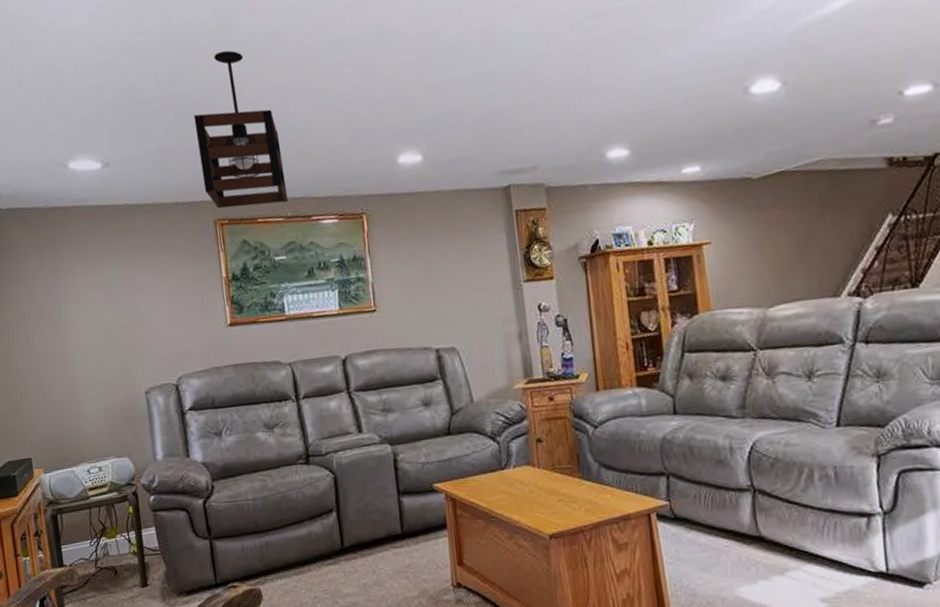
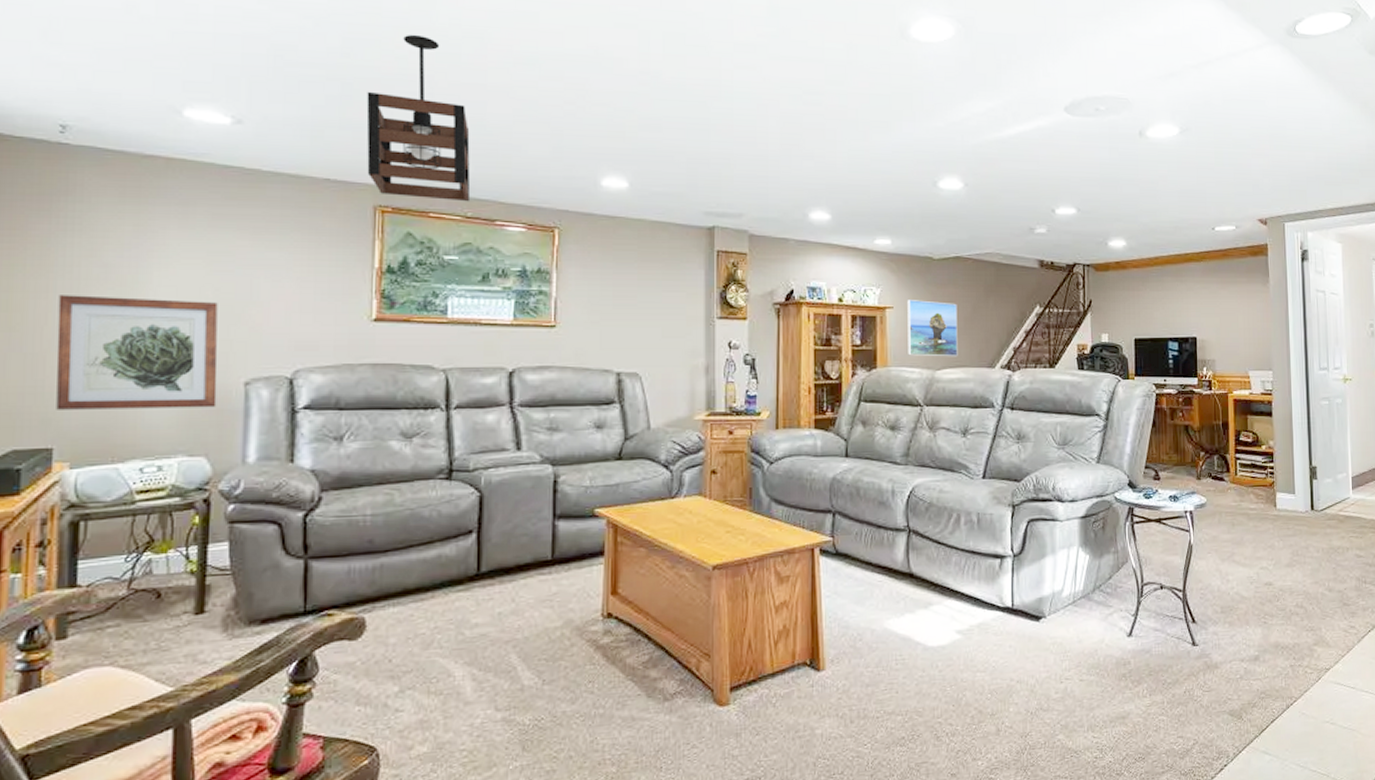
wall art: none [15,326,129,427] -> present [56,295,218,410]
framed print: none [726,227,793,295] -> present [907,300,958,357]

